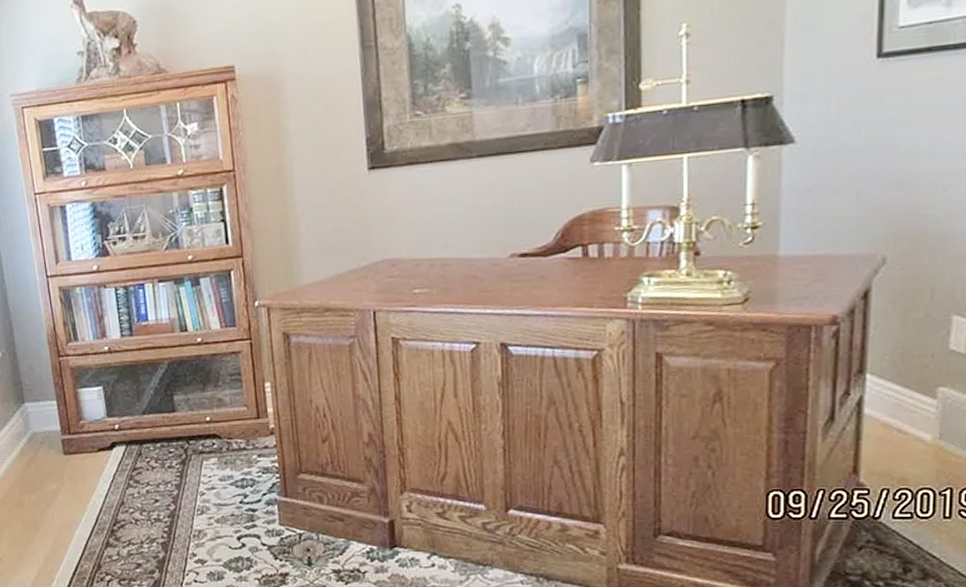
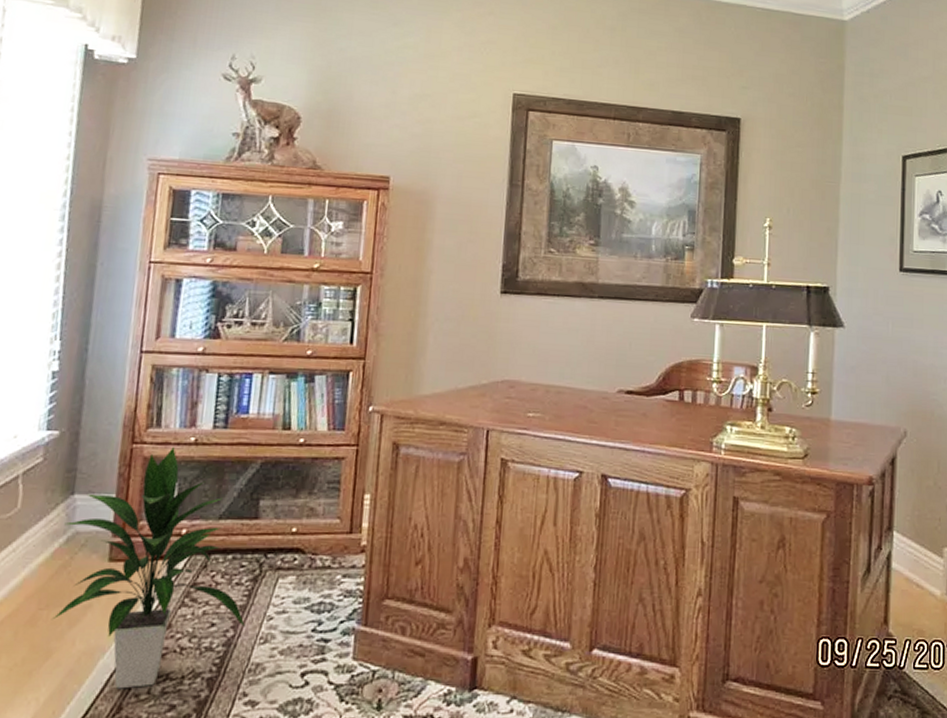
indoor plant: none [23,356,184,552] -> present [52,446,246,689]

